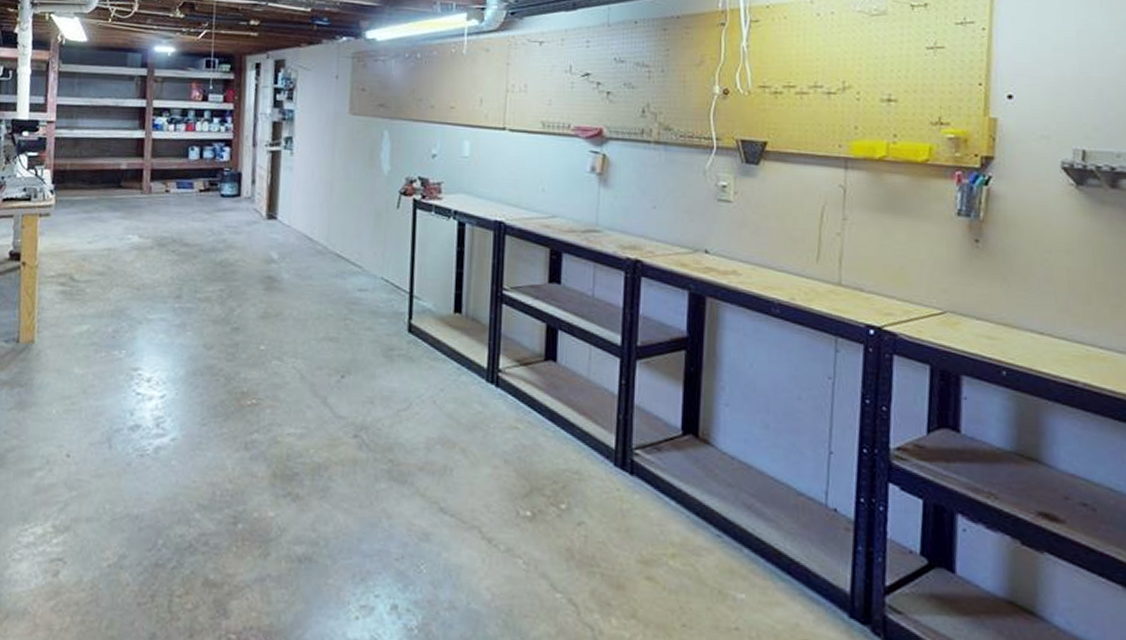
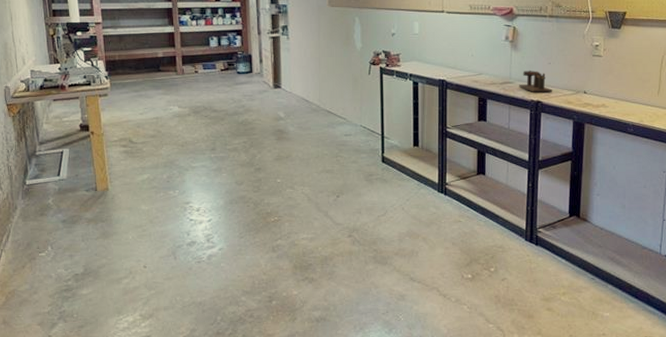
clamp: none [609,214,659,249] -> present [519,70,553,92]

